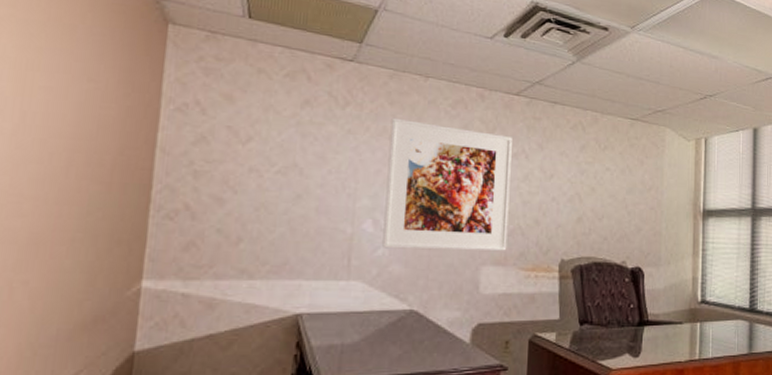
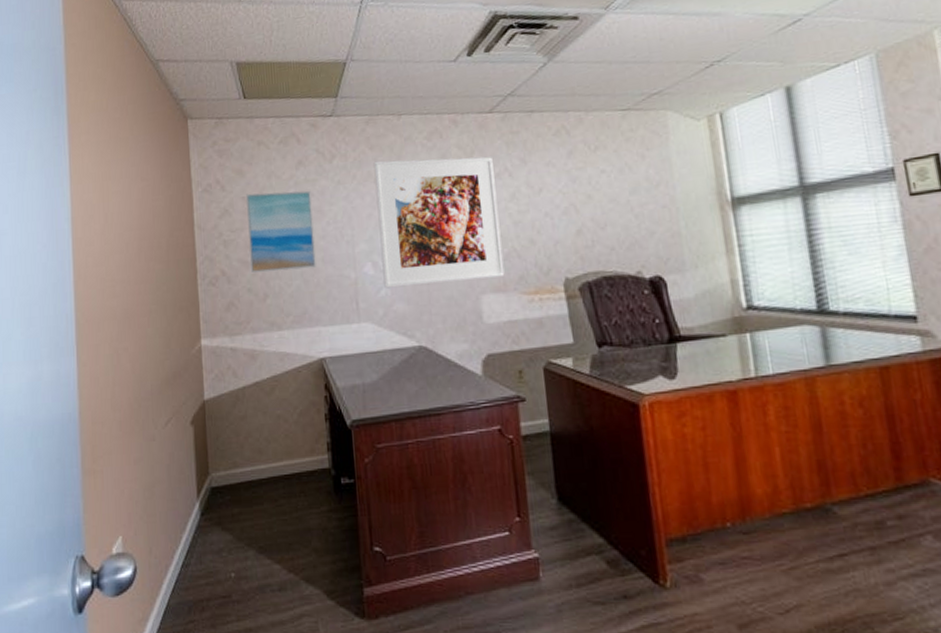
wall art: none [225,123,314,217] -> present [246,190,316,272]

